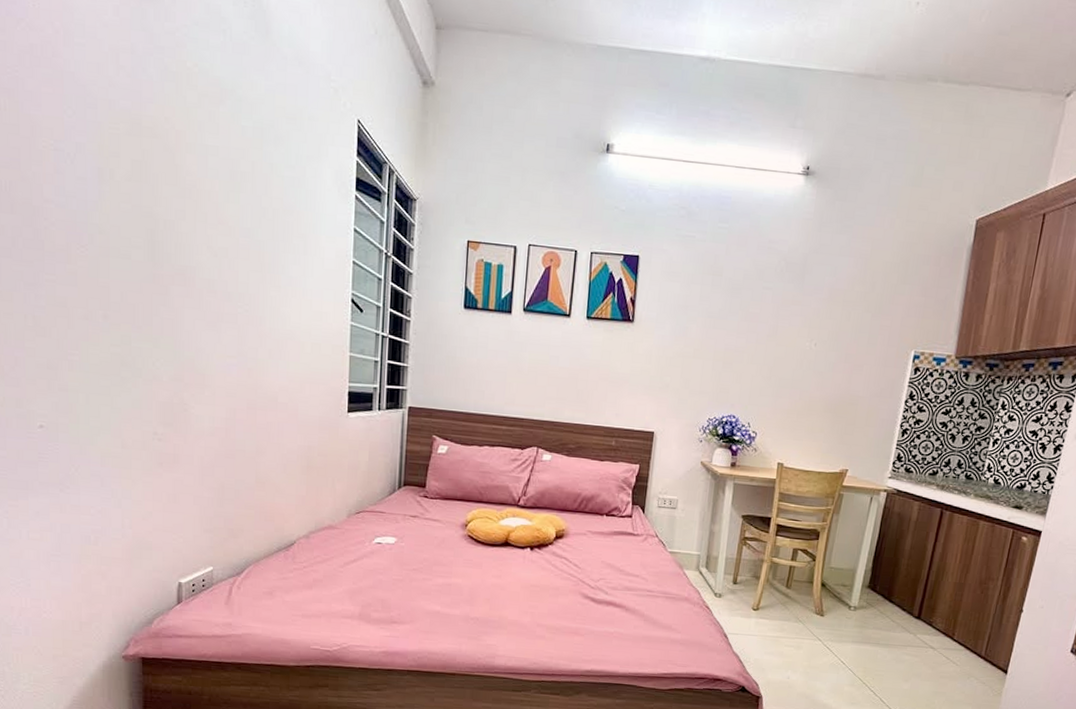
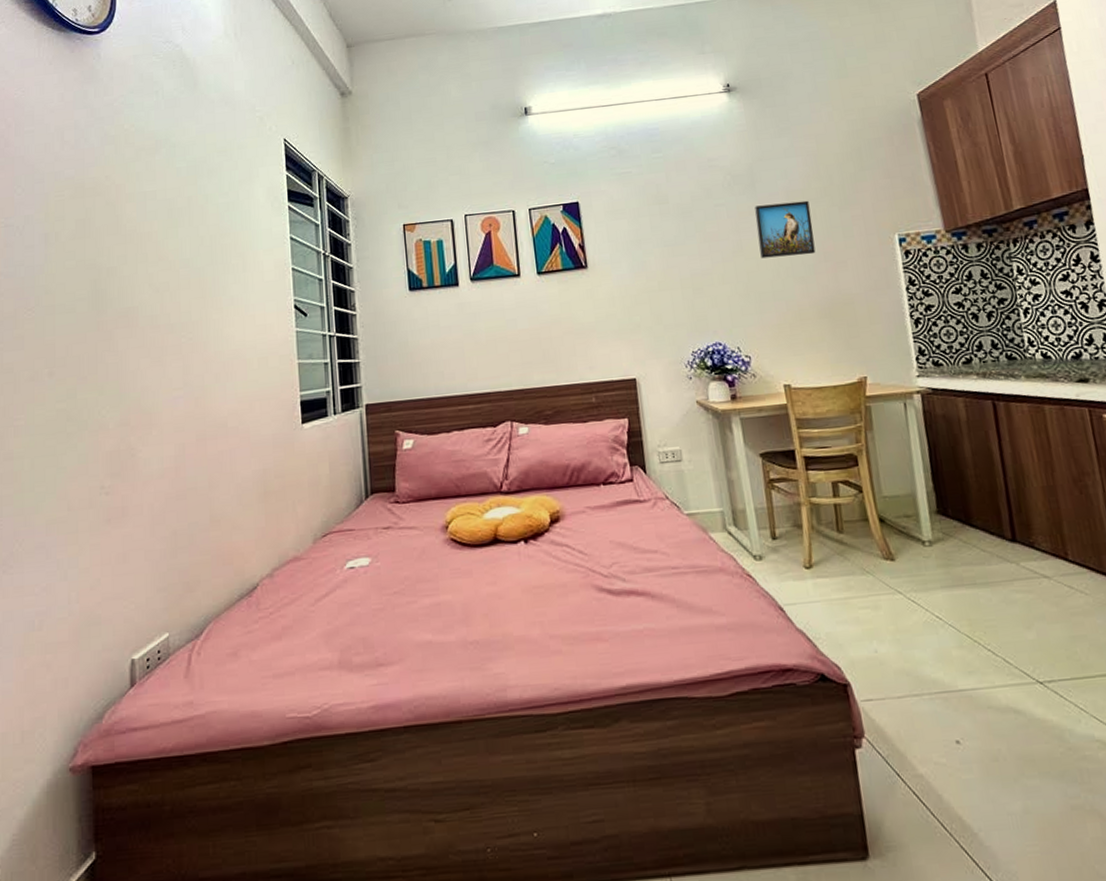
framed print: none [791,297,848,353] -> present [754,200,816,259]

